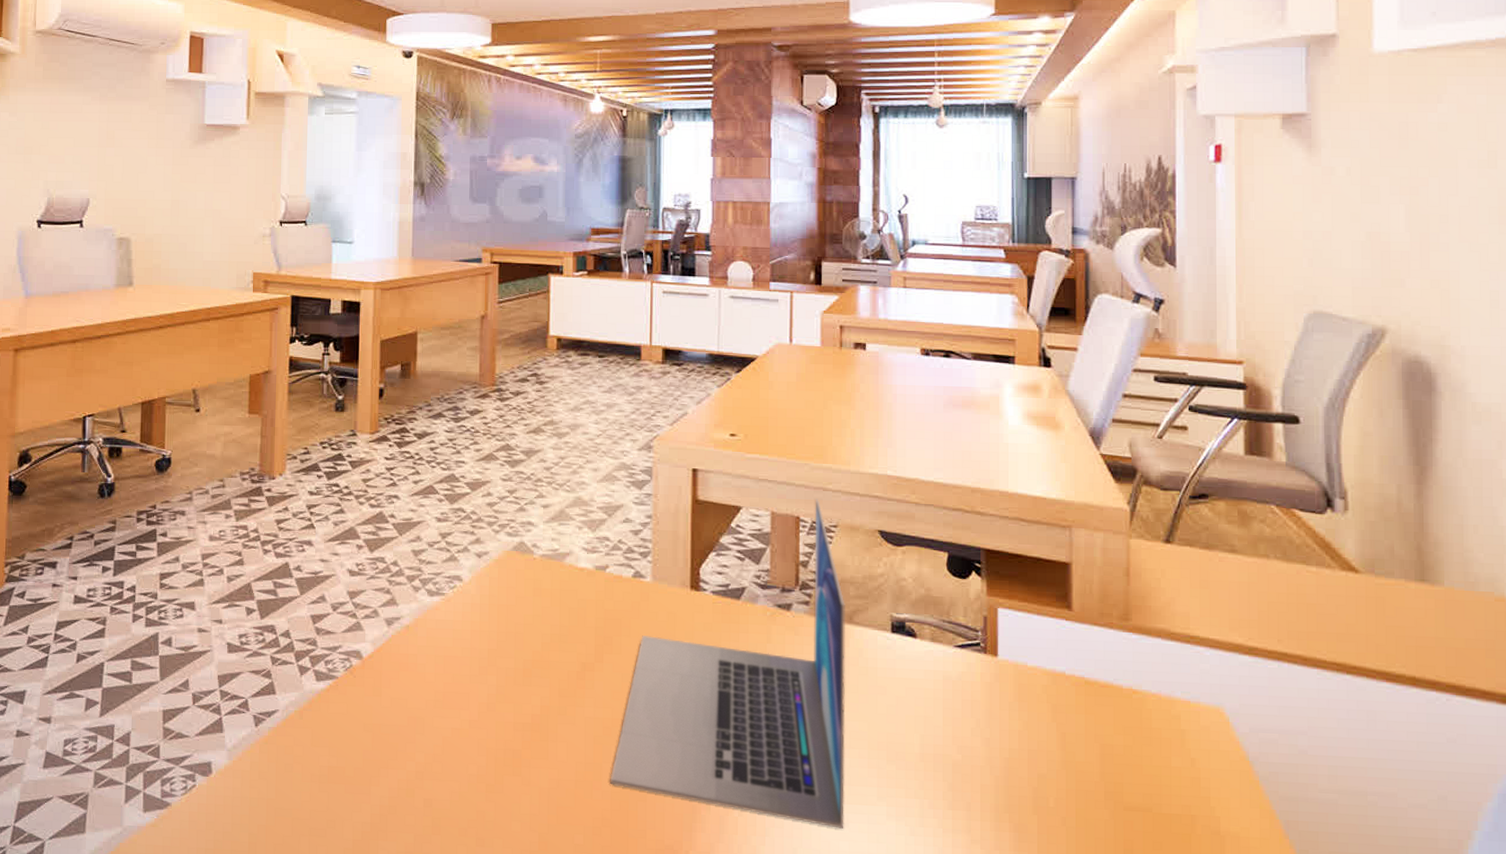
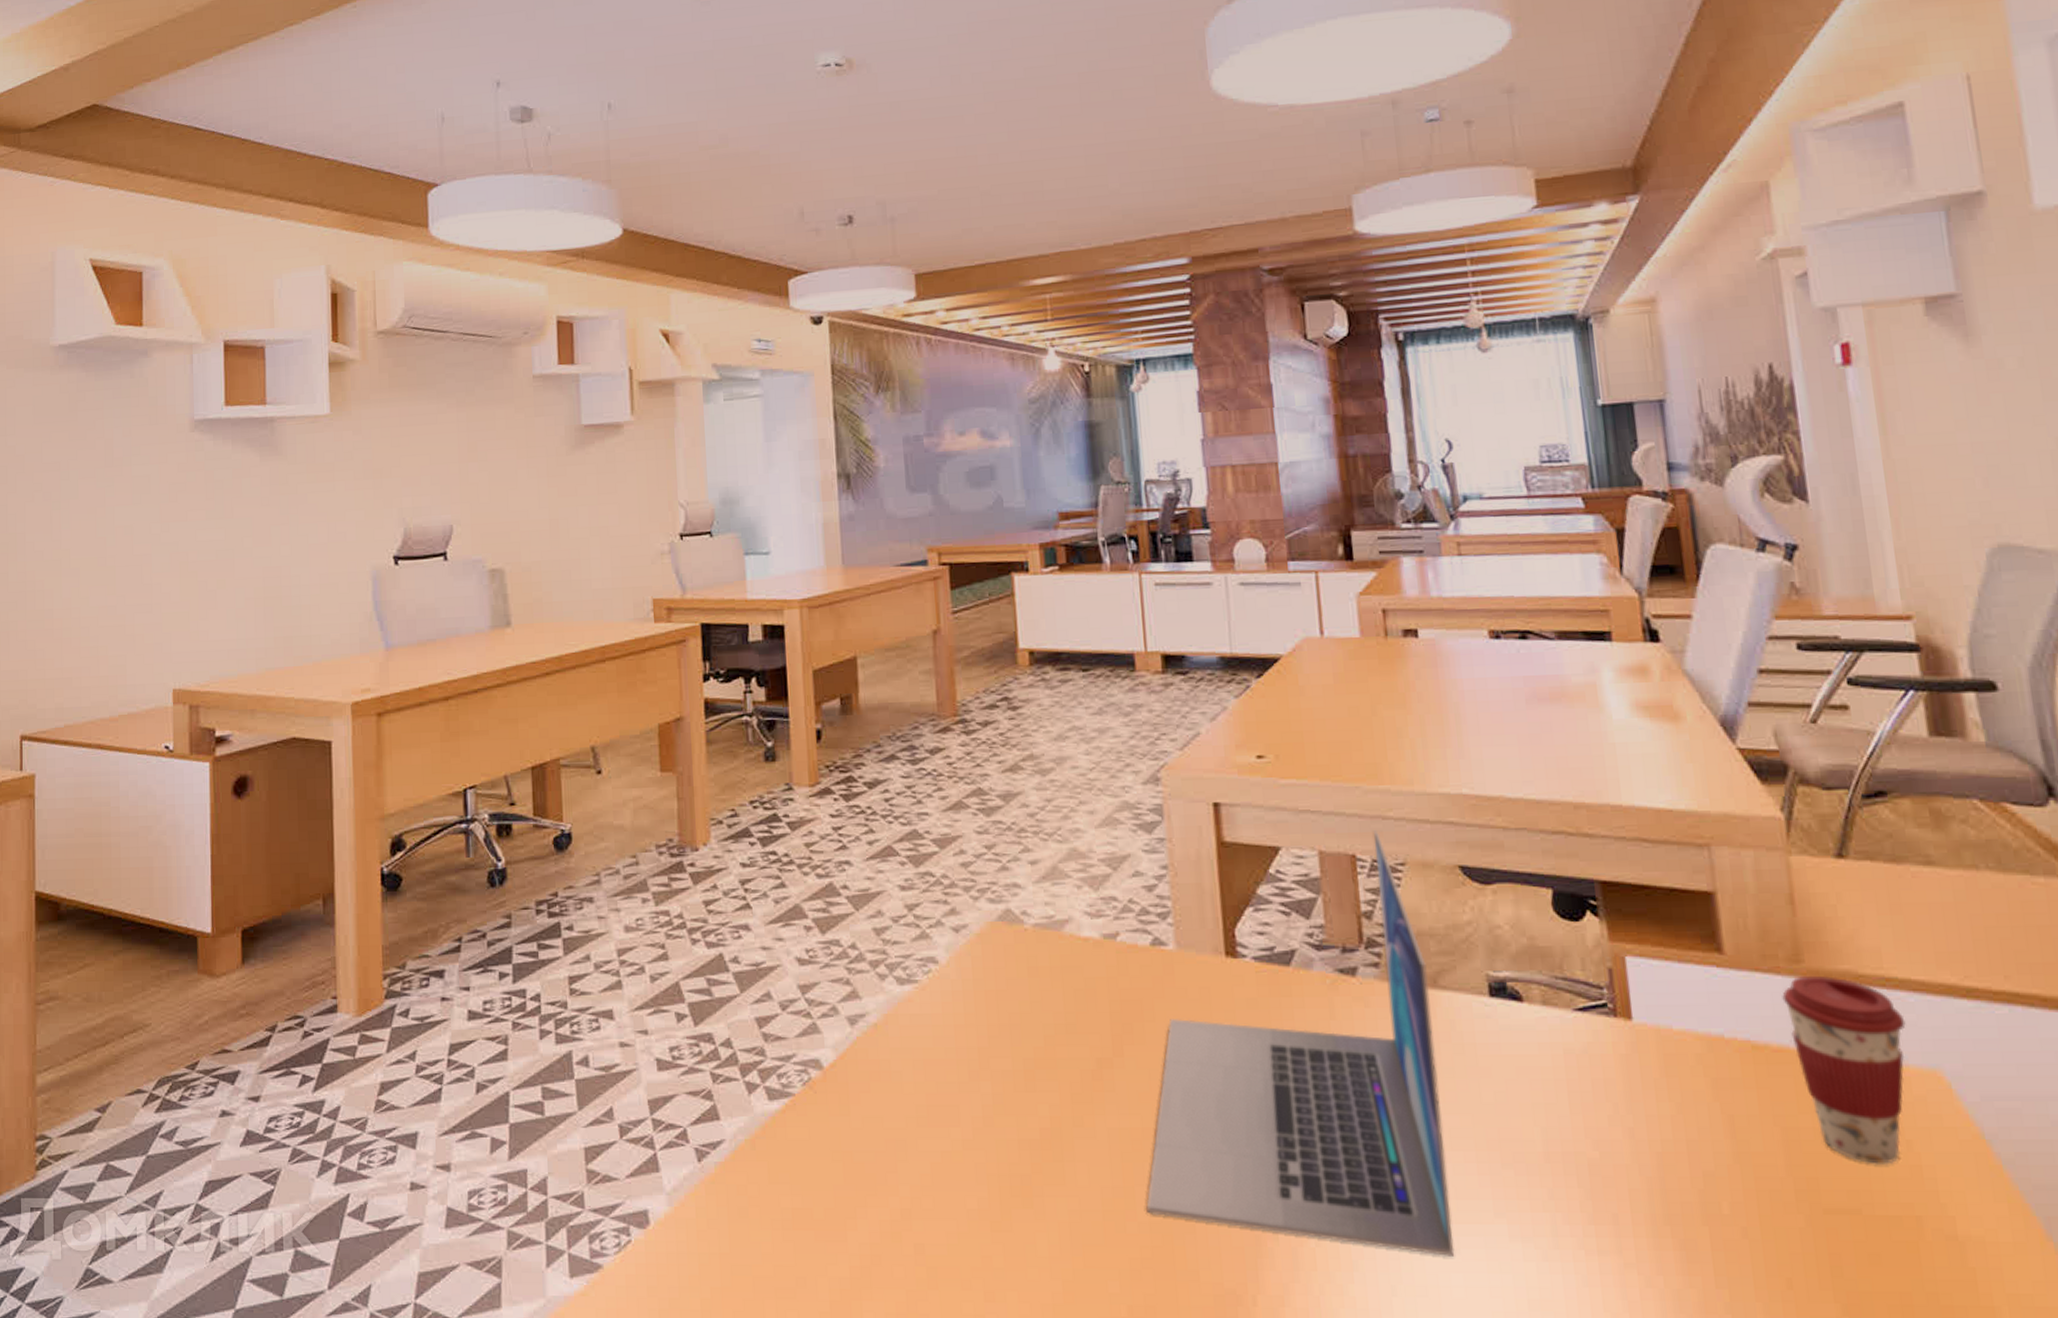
coffee cup: none [1112,630,1201,776] -> present [1782,975,1906,1165]

